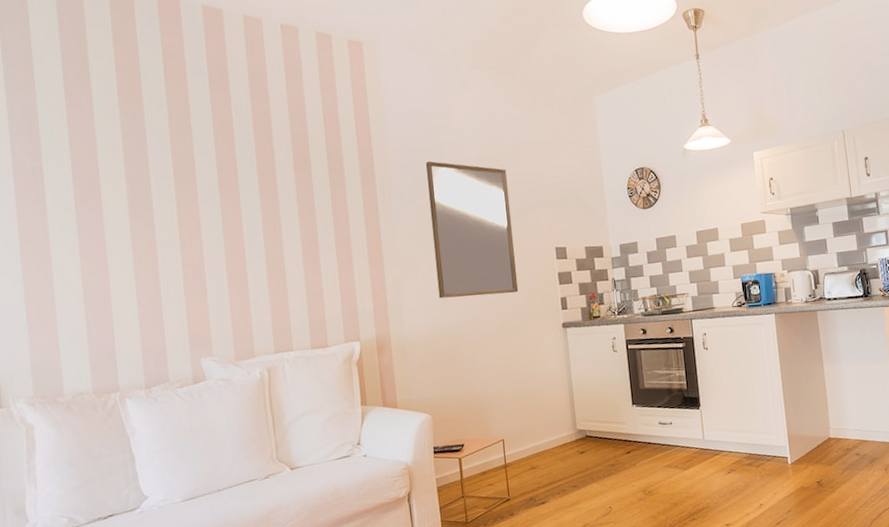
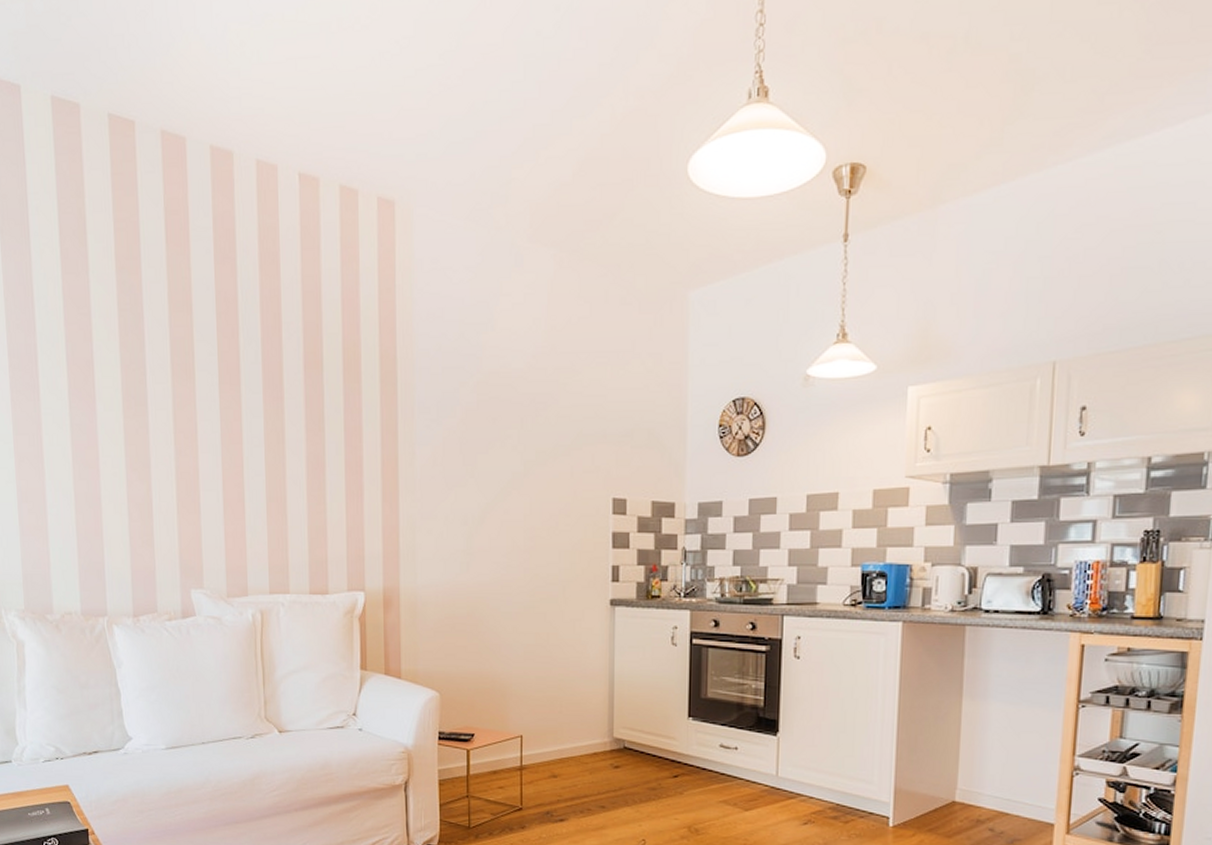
home mirror: present [425,161,519,299] -> none [459,368,561,553]

